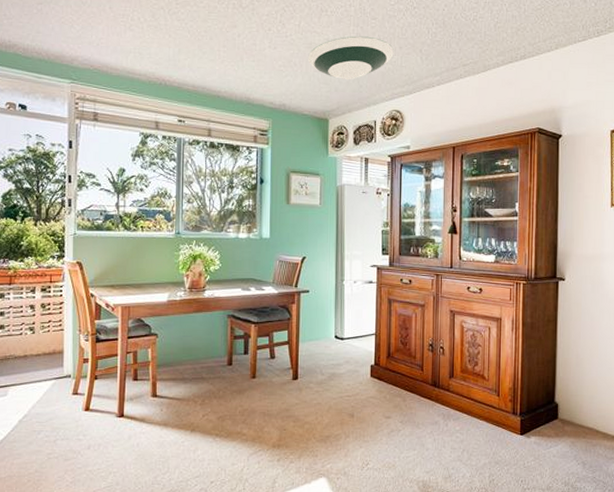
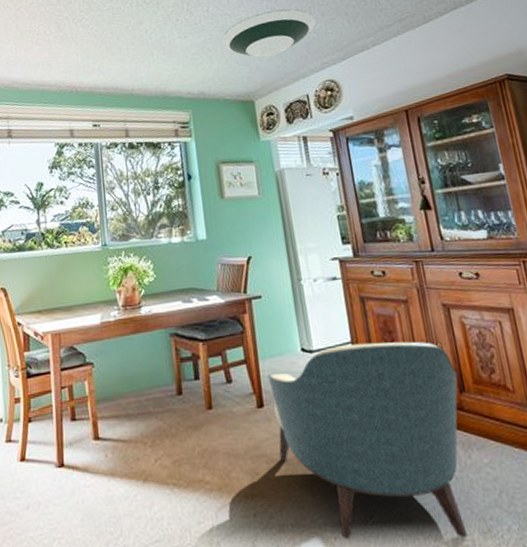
armchair: none [305,335,450,481] -> present [268,341,468,540]

